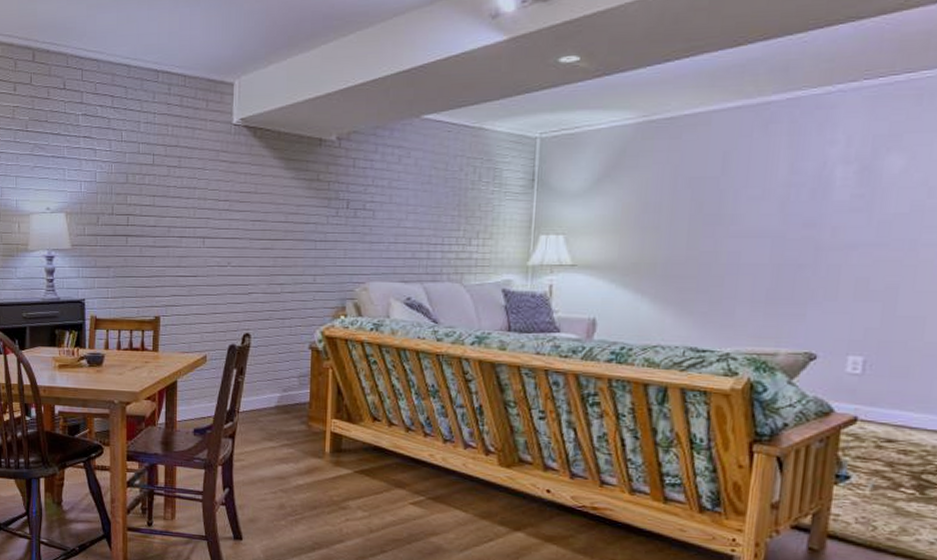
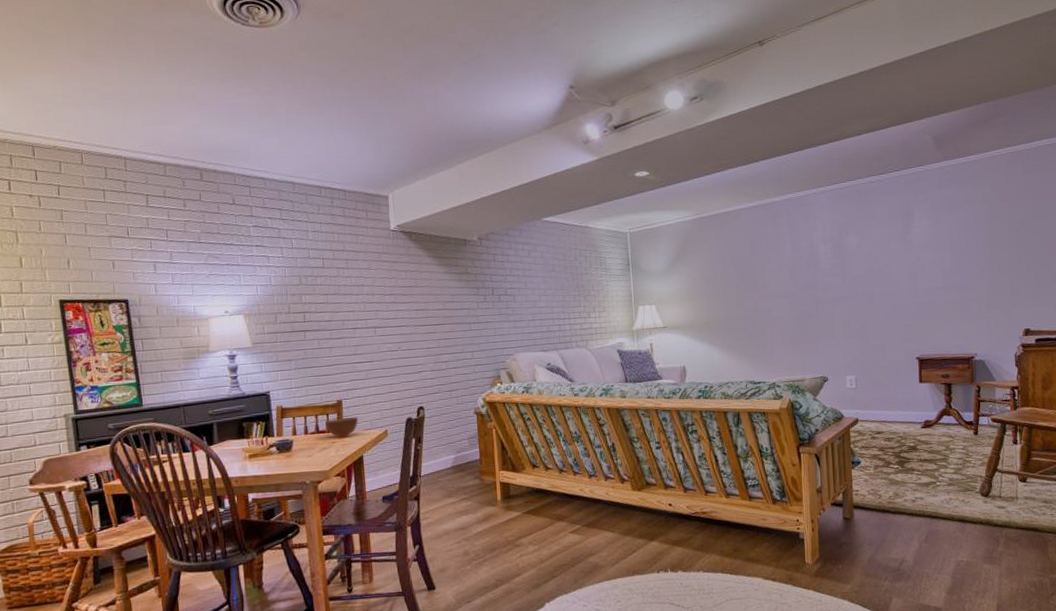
bowl: none [139,336,175,360] -> present [324,417,358,439]

